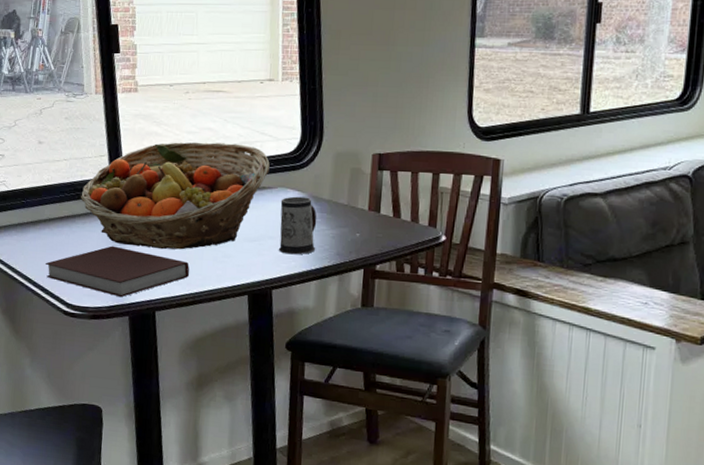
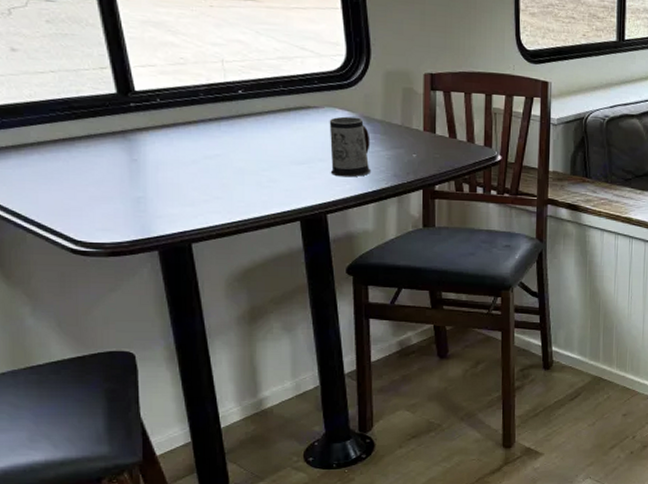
notebook: present [45,246,189,298] -> none [38,172,229,231]
fruit basket: present [80,142,270,250] -> none [78,54,314,175]

